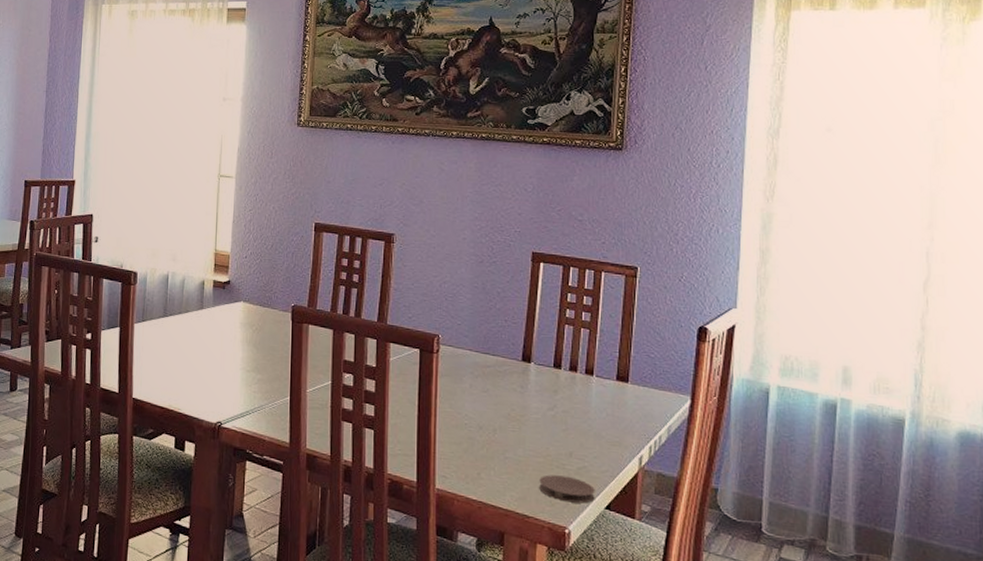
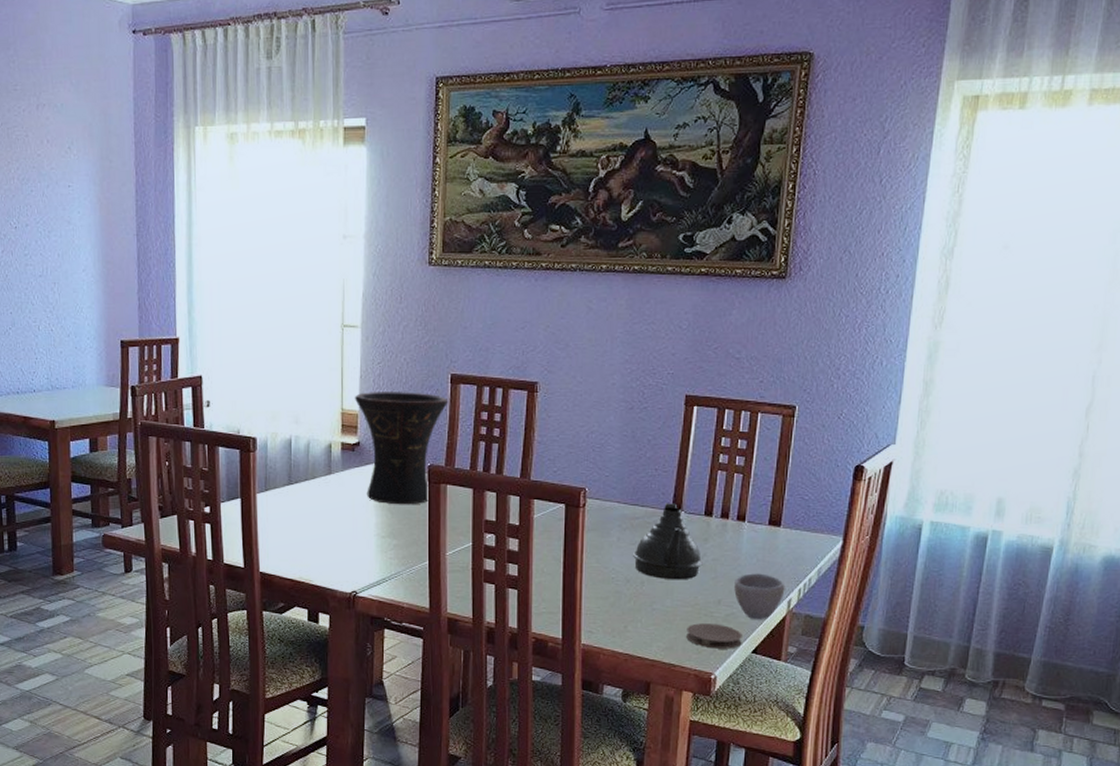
vase: none [227,235,313,342] -> present [355,392,449,505]
teapot: none [485,353,553,430] -> present [633,503,703,580]
cup: none [585,427,636,476] -> present [734,573,785,620]

